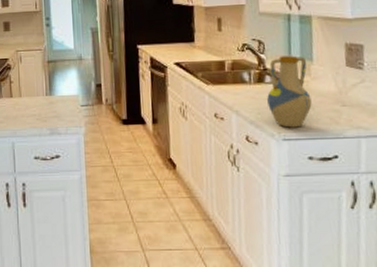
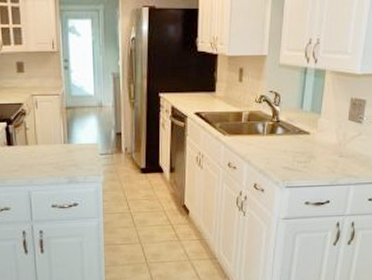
vase: present [267,56,312,128] -> none [277,109,316,176]

